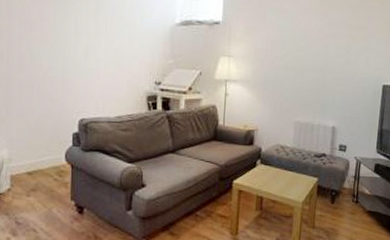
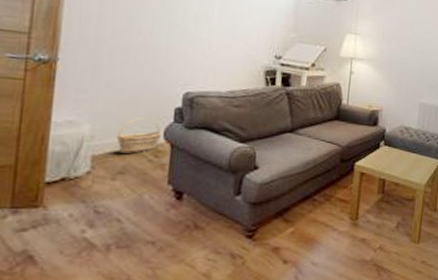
basket: none [28,142,63,174] -> present [116,118,161,154]

